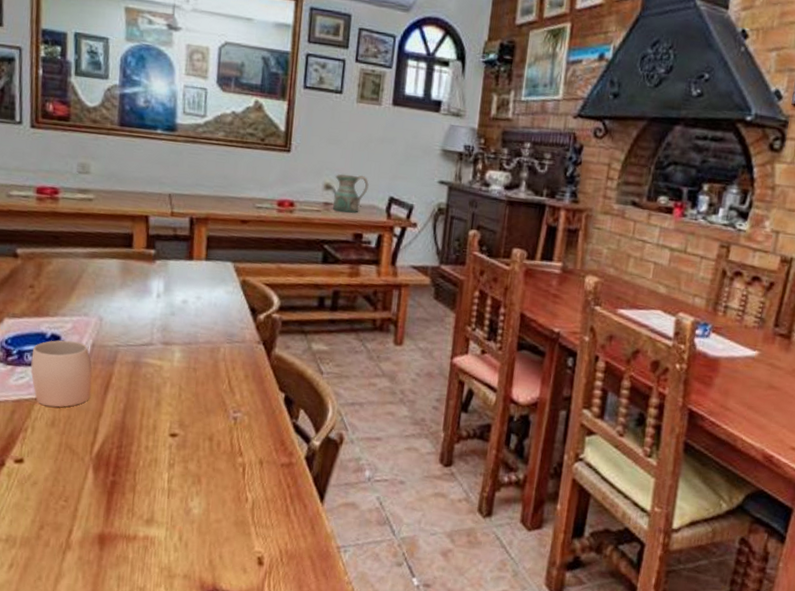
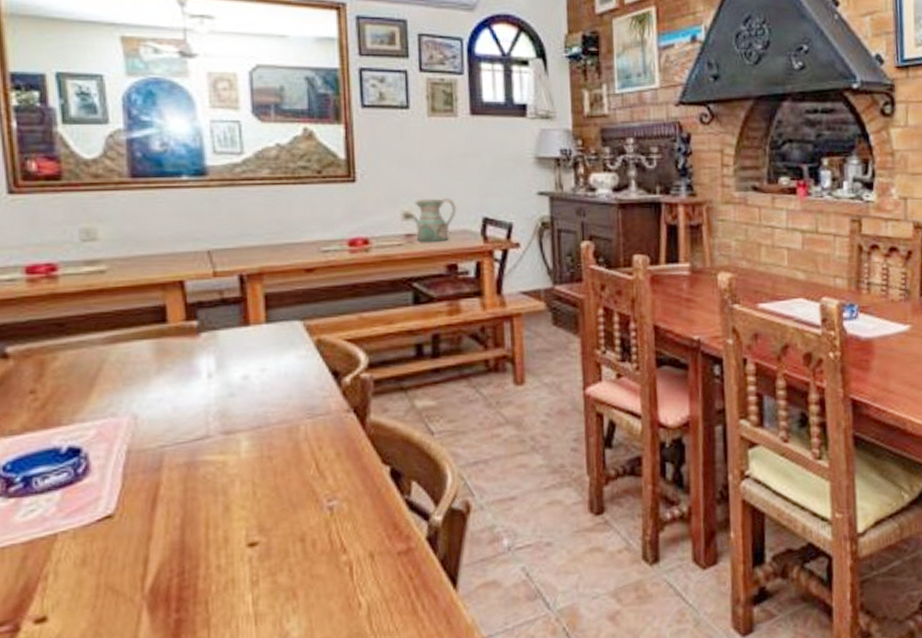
mug: present [31,340,92,408] -> none [43,451,133,541]

